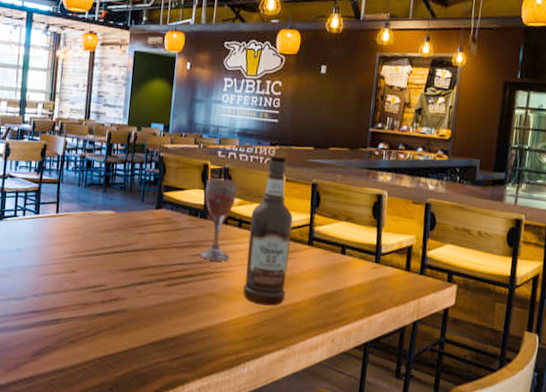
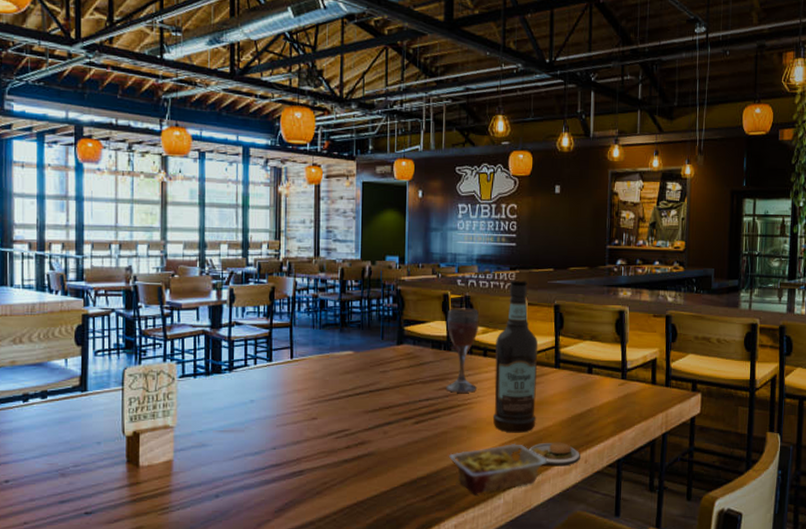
french fries: none [197,314,294,362] -> present [448,442,548,495]
hamburger: none [275,317,328,343] -> present [528,442,580,467]

